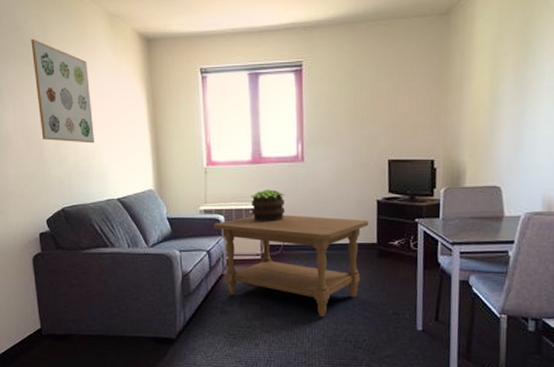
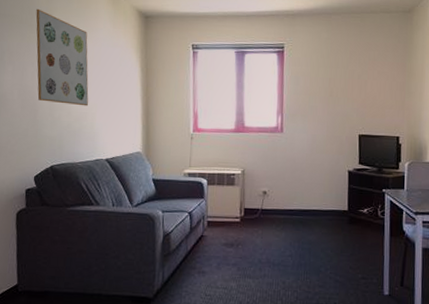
coffee table: present [213,215,369,318] -> none [196,180,341,280]
potted plant: present [251,189,285,223] -> none [232,156,264,188]

